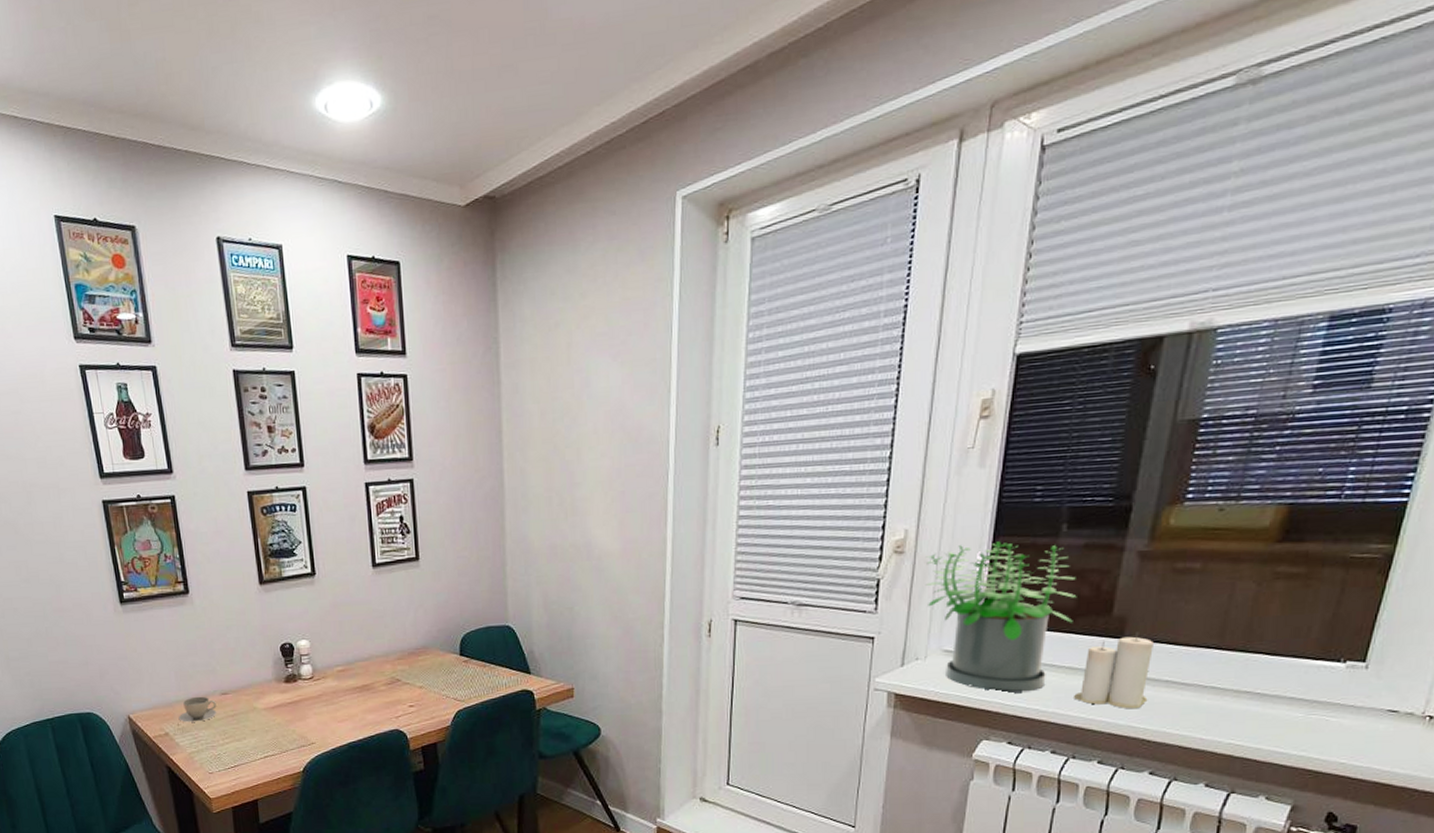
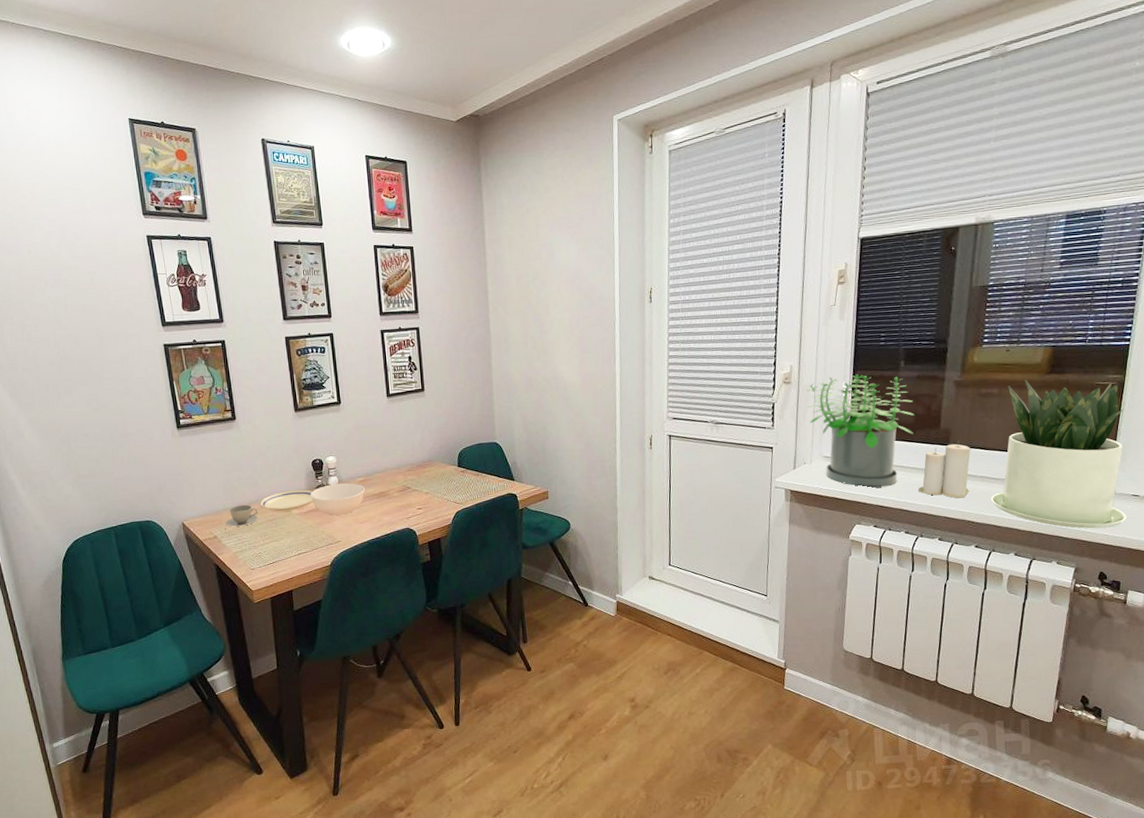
plate: none [219,680,282,706] -> present [260,489,313,512]
bowl: none [278,673,345,712] -> present [309,483,366,516]
planter: none [1177,549,1389,755] -> present [990,379,1127,529]

